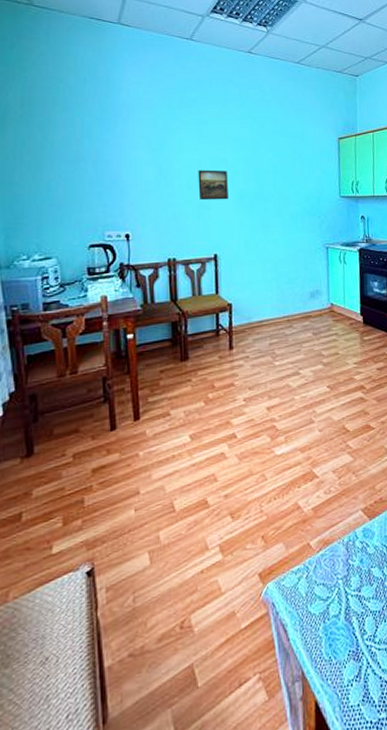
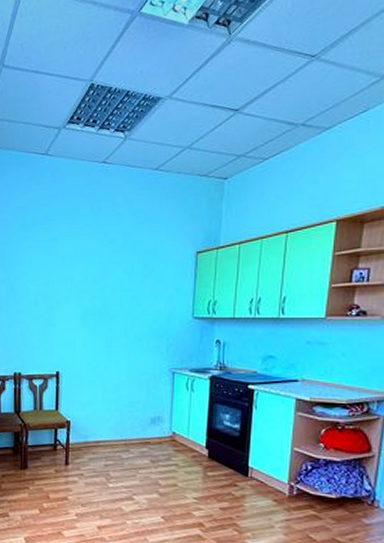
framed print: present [198,170,228,201] -> none [45,287,74,318]

